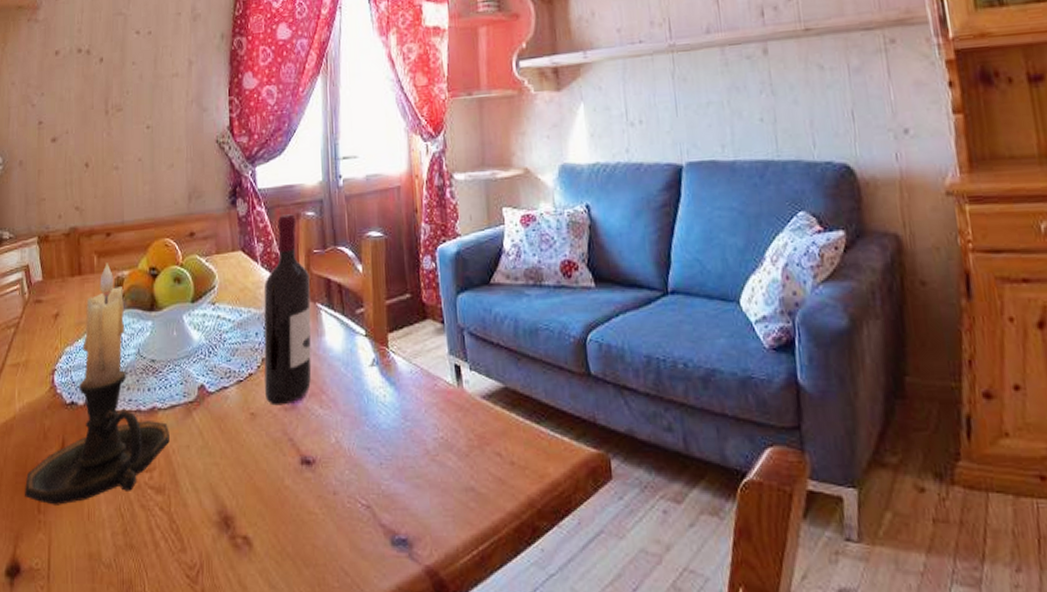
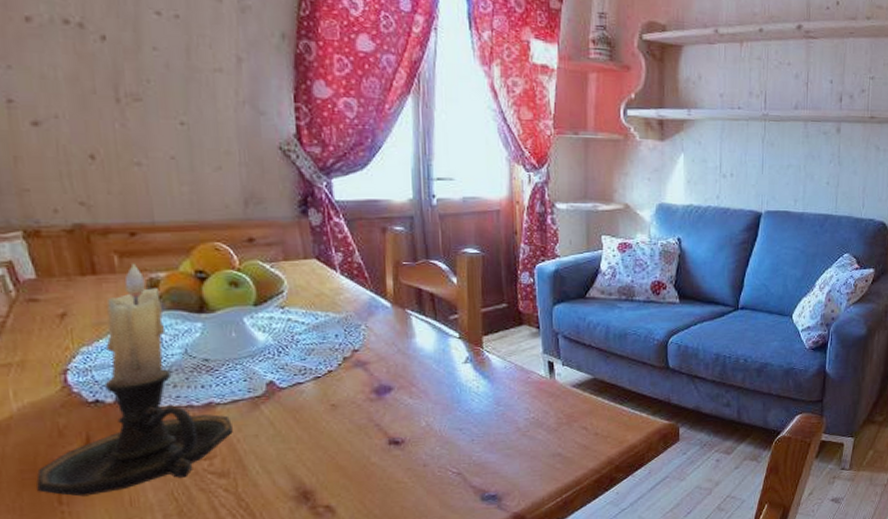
wine bottle: present [263,214,312,406] -> none [344,227,400,398]

